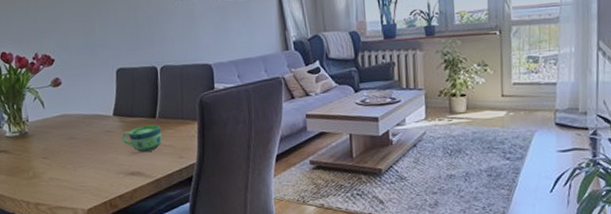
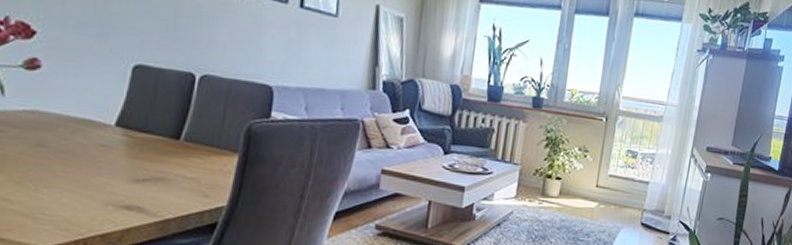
cup: present [121,124,162,153] -> none [121,146,185,183]

